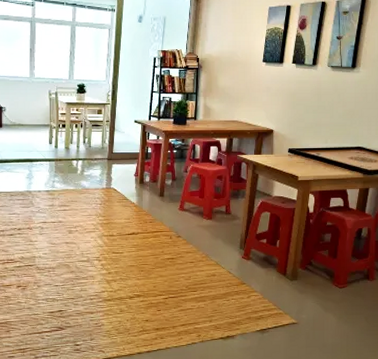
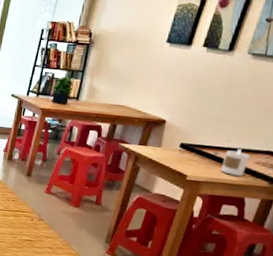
candle: none [324,148,344,171] -> present [220,149,250,176]

